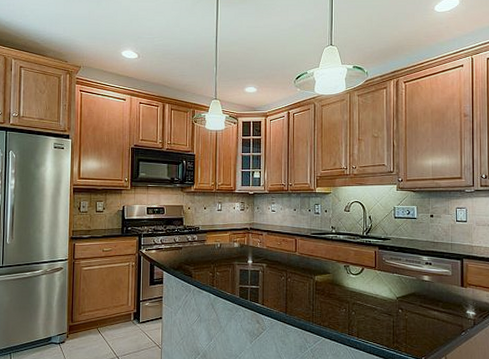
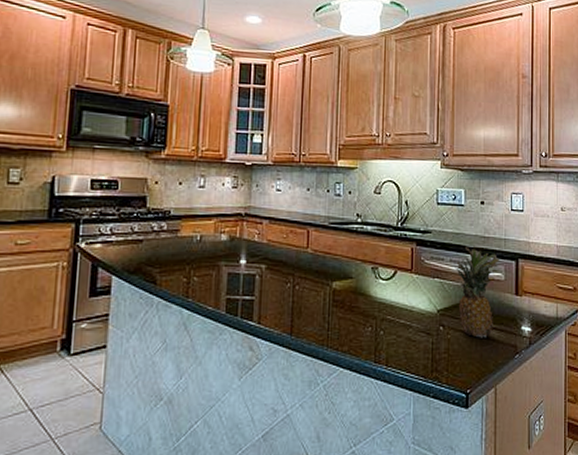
fruit: none [410,250,448,319] -> present [455,247,500,338]

